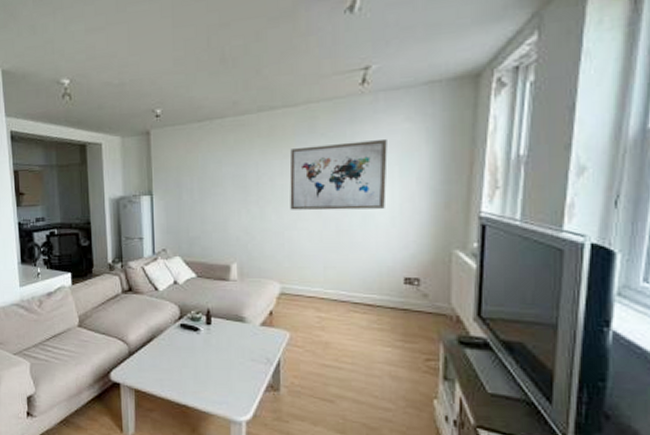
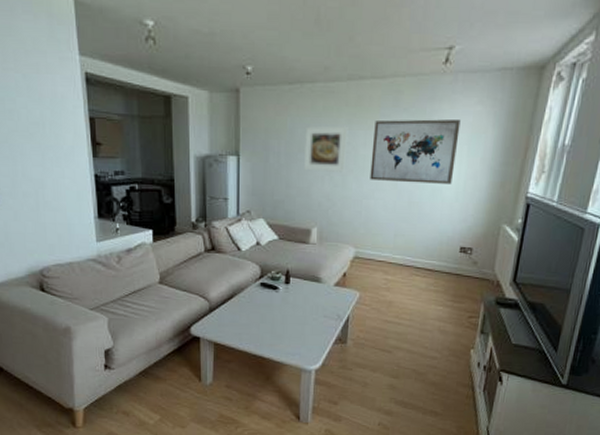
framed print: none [217,157,263,205] -> present [303,125,349,172]

